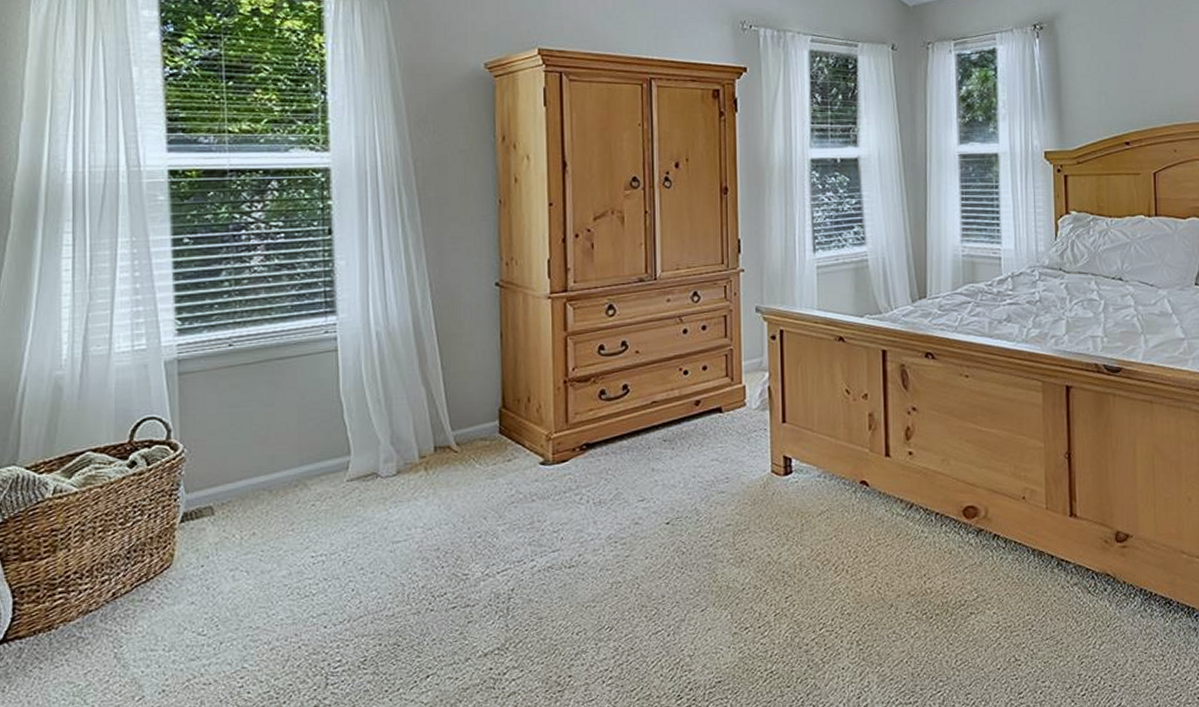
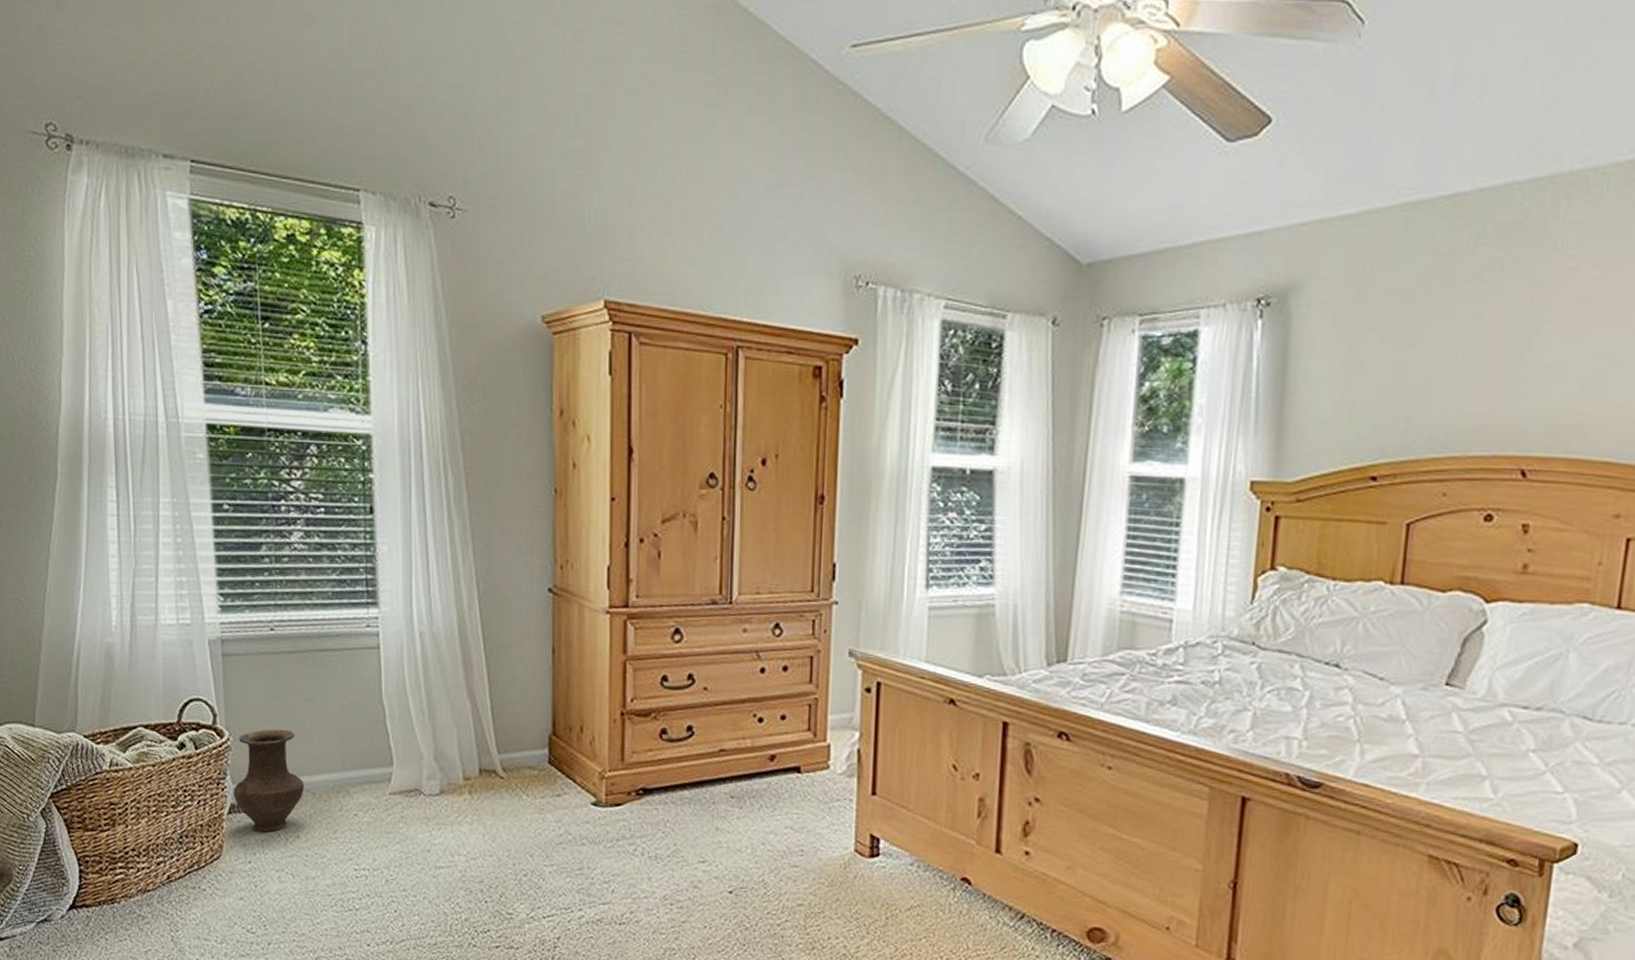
vase: none [186,434,262,535] -> present [233,728,305,832]

